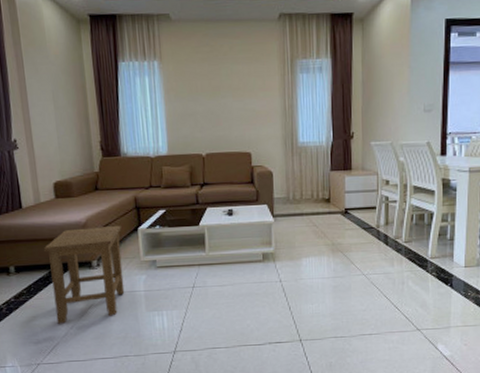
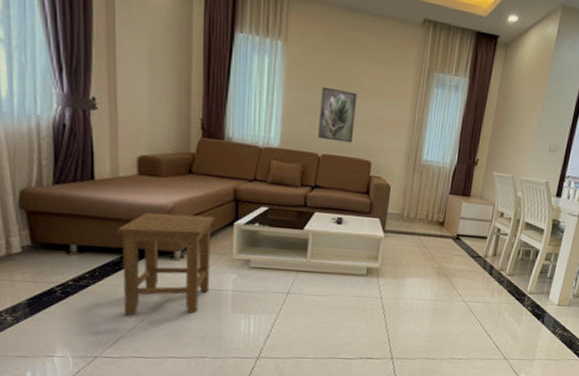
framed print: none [197,92,232,140] -> present [318,86,357,143]

